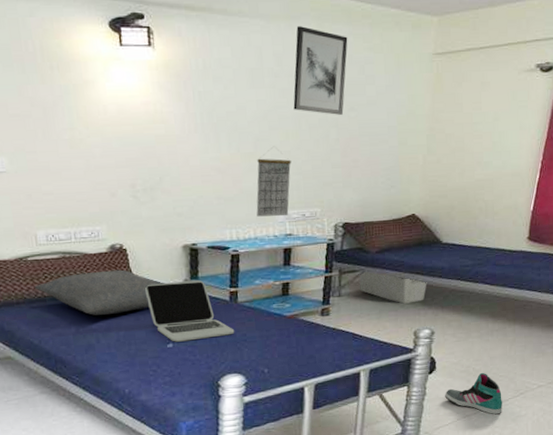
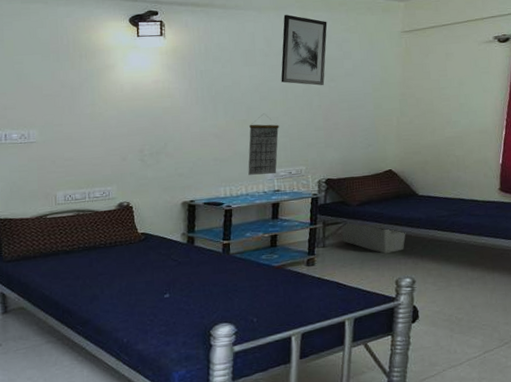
pillow: present [34,269,159,316] -> none [50,225,160,268]
laptop: present [144,280,235,342] -> none [146,234,227,292]
sneaker: present [445,372,502,415] -> none [429,321,488,366]

